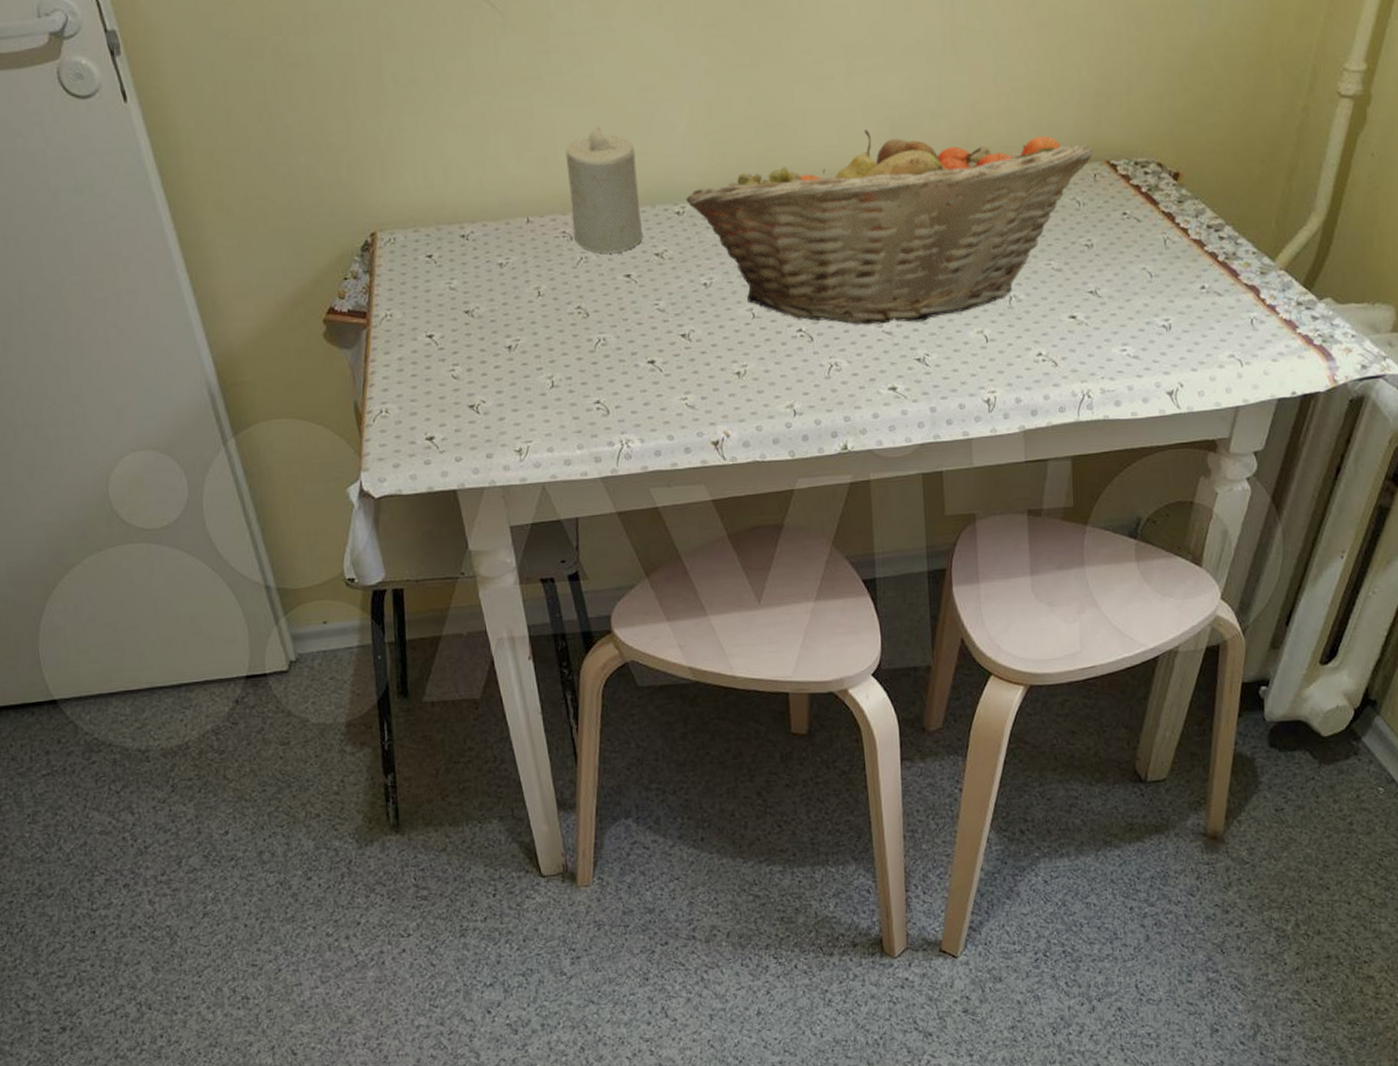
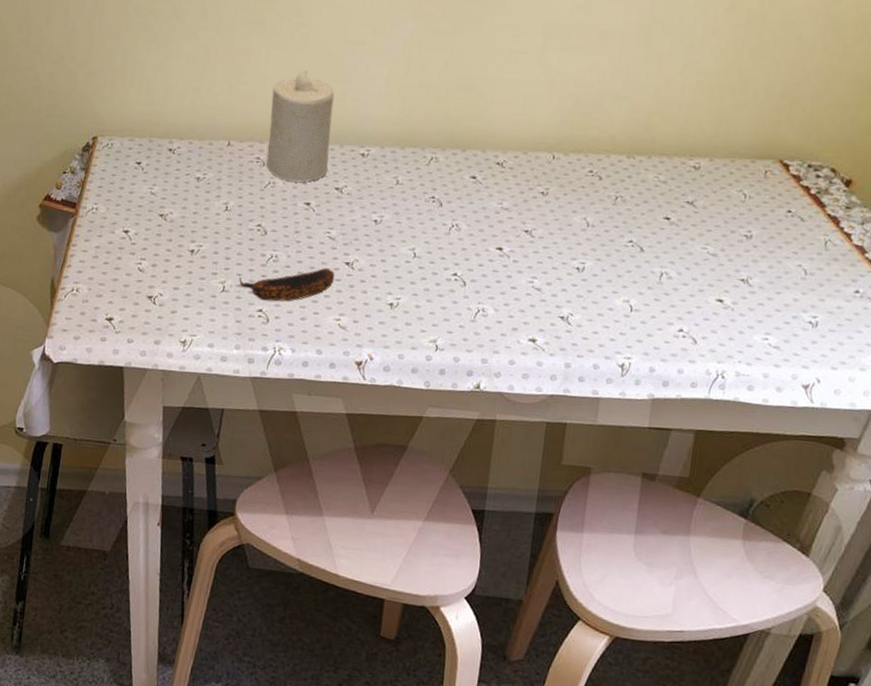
banana: none [568,343,673,390] -> present [239,267,335,302]
fruit basket: present [685,129,1094,325] -> none [371,102,769,284]

